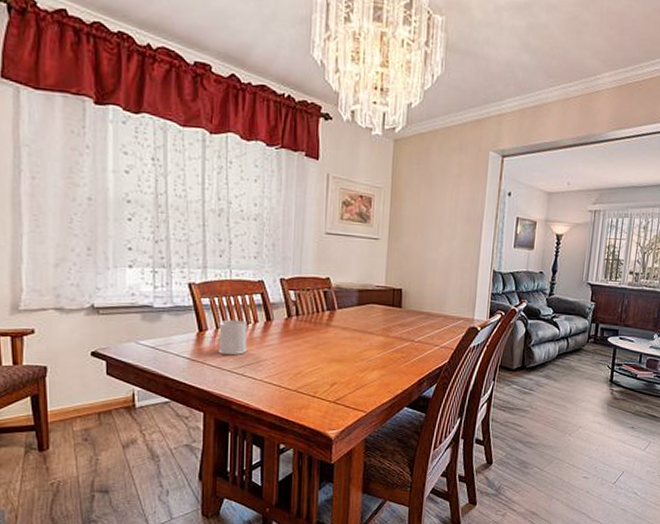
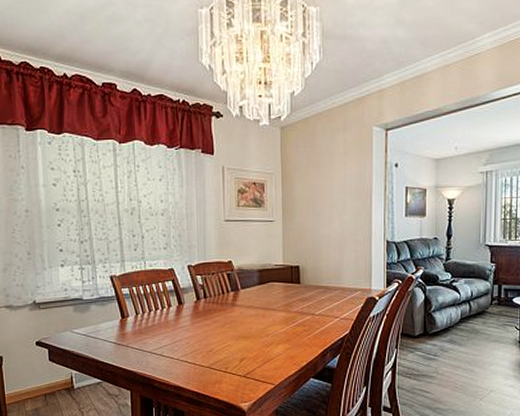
mug: present [219,319,248,356] -> none [138,305,164,338]

